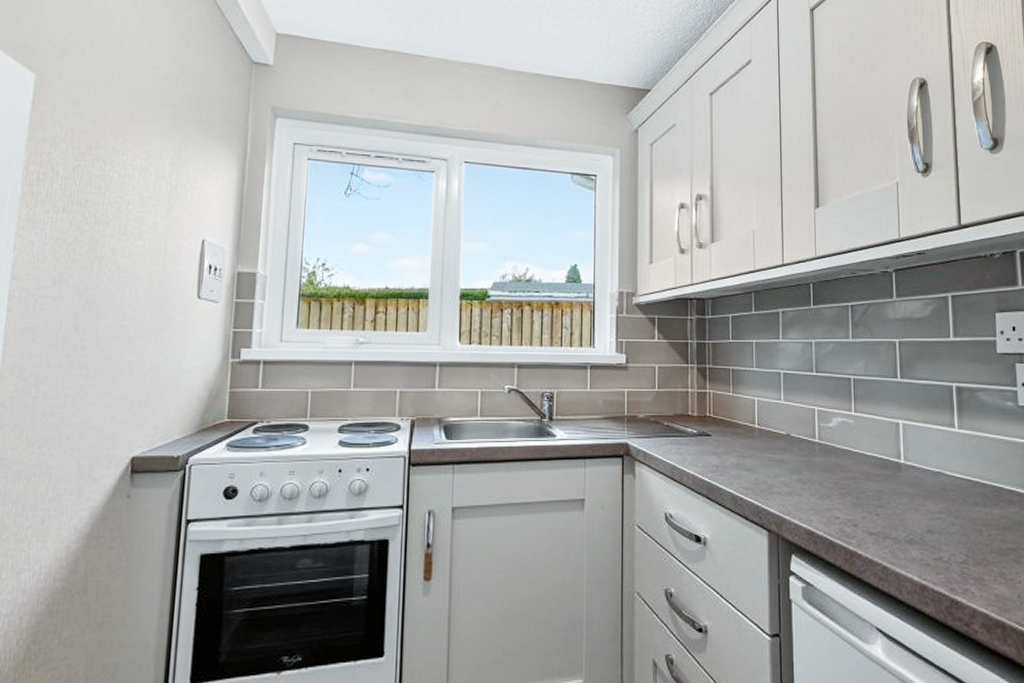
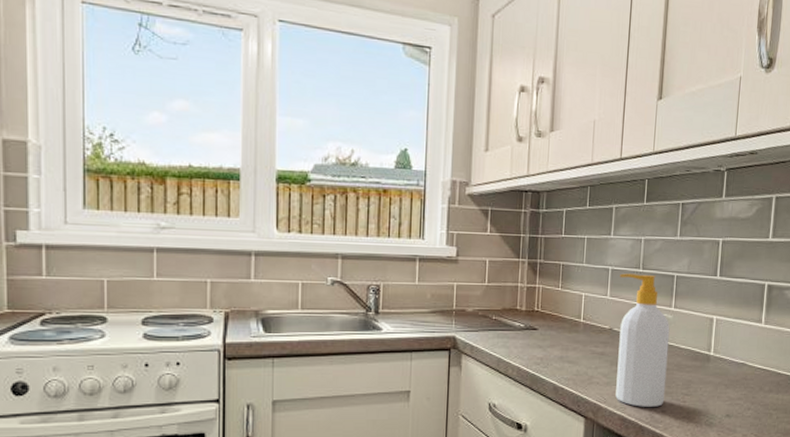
soap bottle: none [793,377,855,520] -> present [615,273,670,407]

